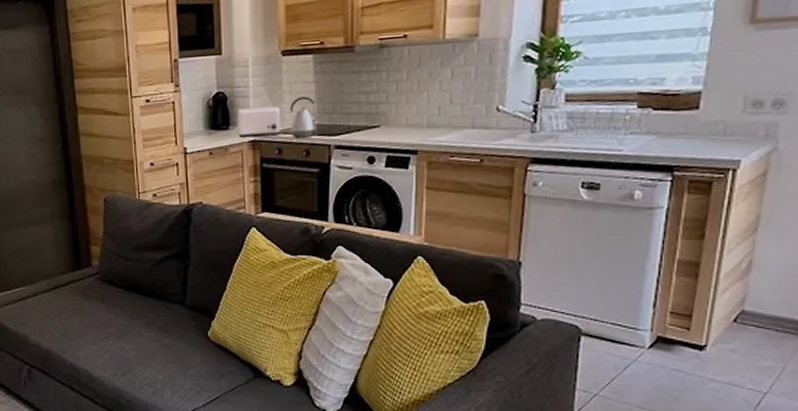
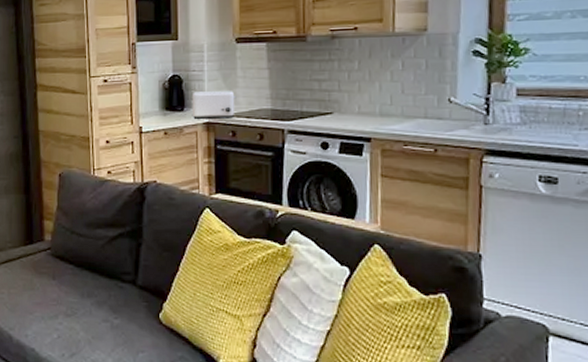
kettle: present [289,96,320,138] -> none [243,82,273,122]

